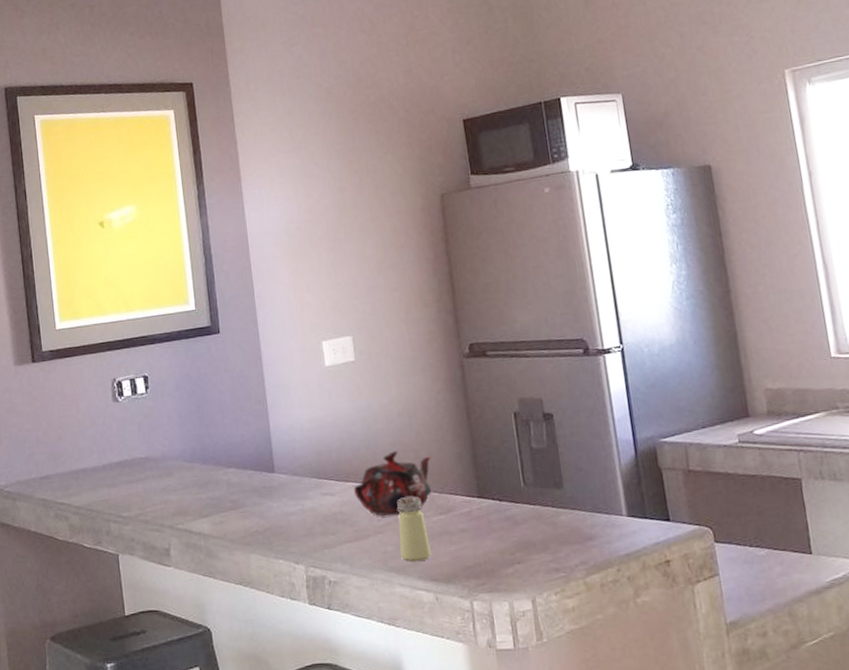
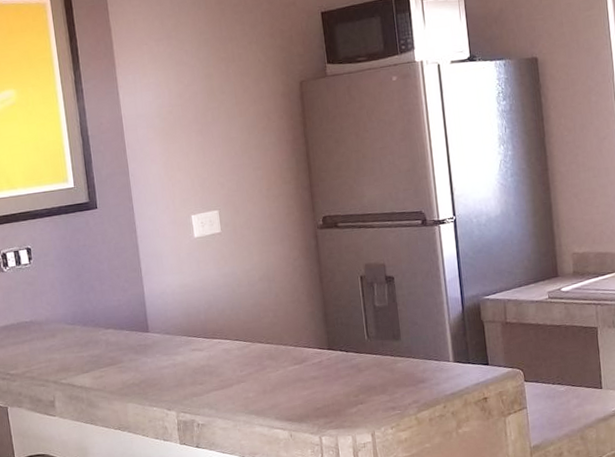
teapot: present [354,451,432,516] -> none [220,311,288,368]
saltshaker: present [397,497,431,562] -> none [258,350,287,406]

